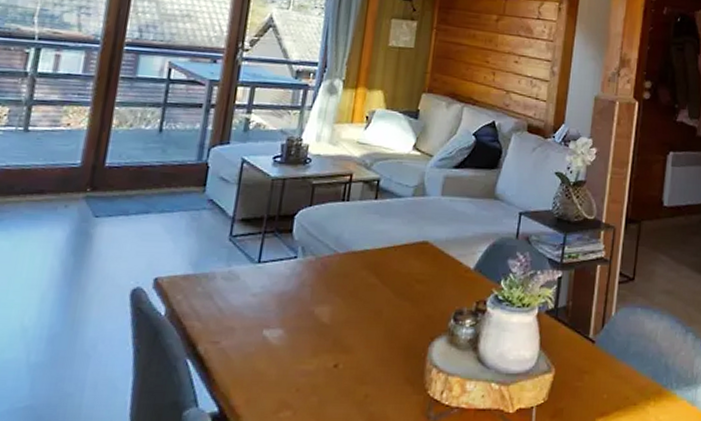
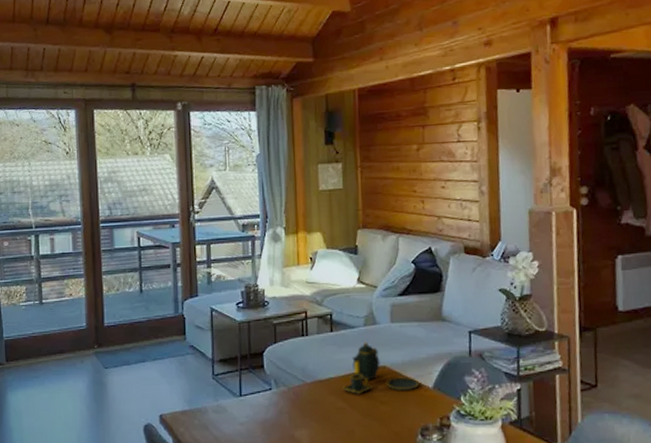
teapot: none [377,214,460,271] -> present [342,342,419,394]

